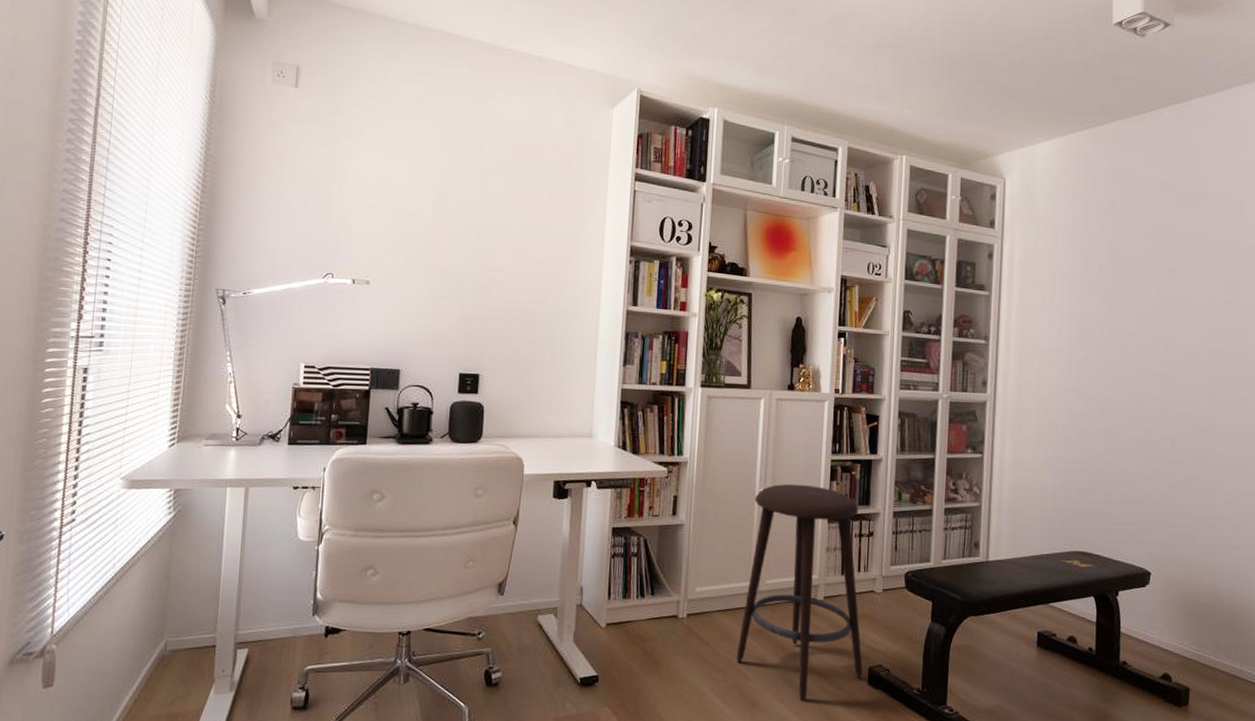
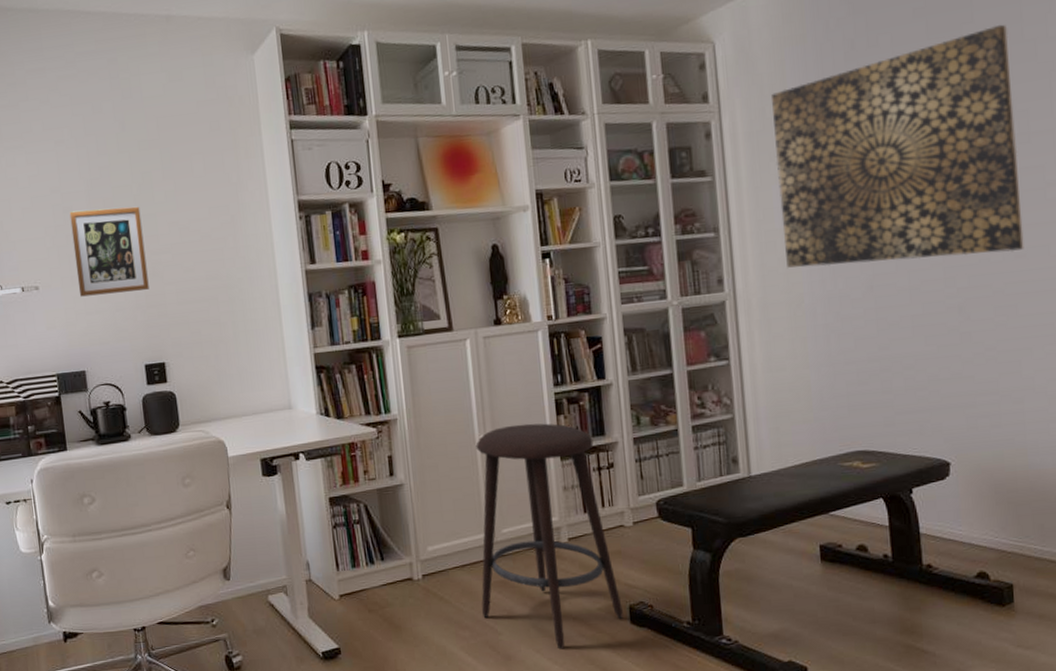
picture frame: none [408,216,483,303] -> present [69,206,149,297]
wall art: none [1040,209,1232,399] -> present [770,24,1024,268]

